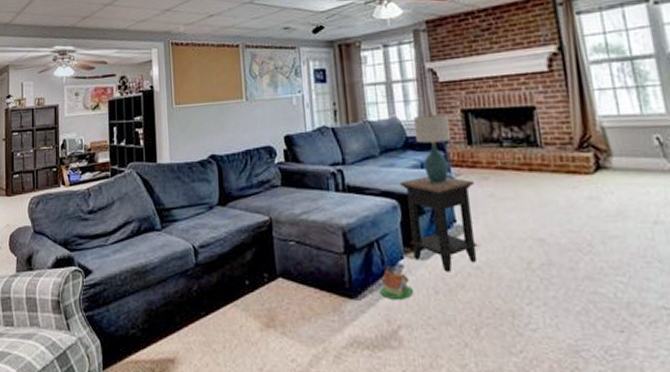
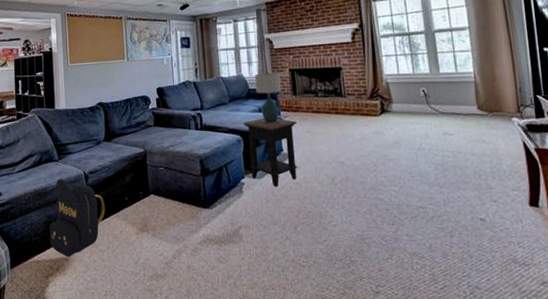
backpack: none [150,254,220,358] -> present [49,179,105,257]
toy house: present [380,266,414,299] -> none [227,184,251,208]

